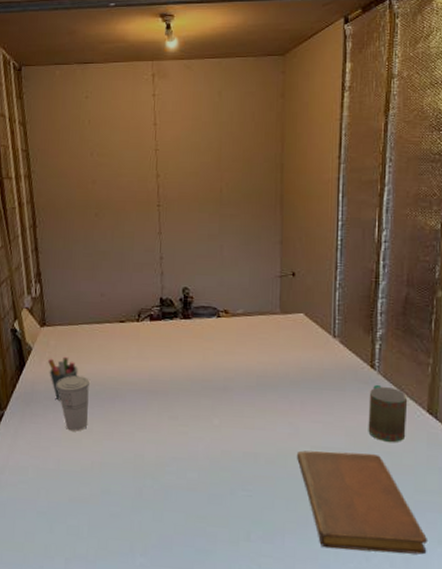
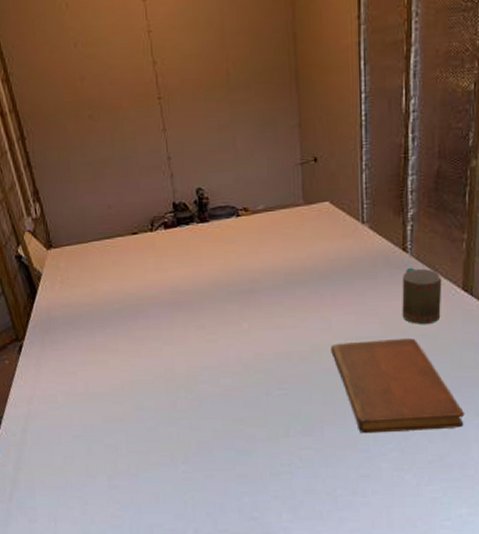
pen holder: present [47,356,79,401] -> none [60,278,95,324]
cup: present [56,375,91,432] -> none [73,296,113,353]

